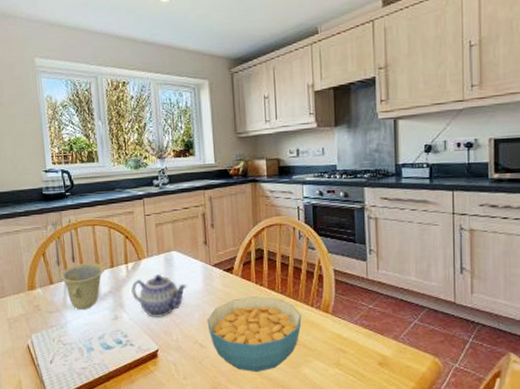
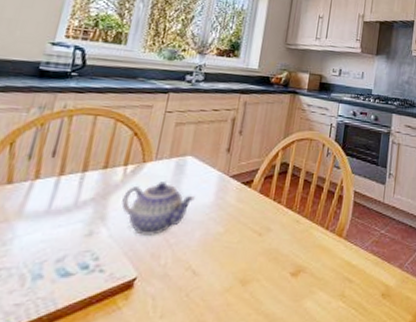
cup: present [60,263,104,310] -> none [26,160,94,221]
cereal bowl: present [207,296,302,373] -> none [207,215,315,308]

